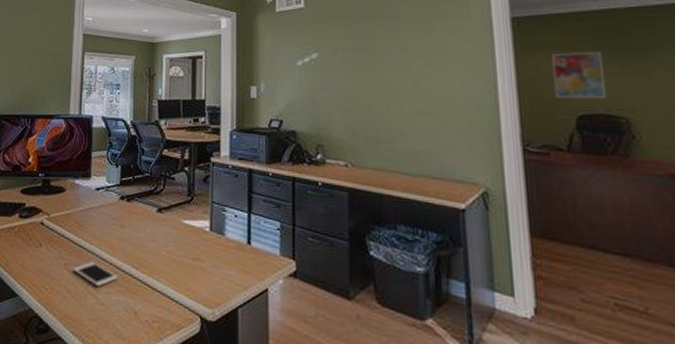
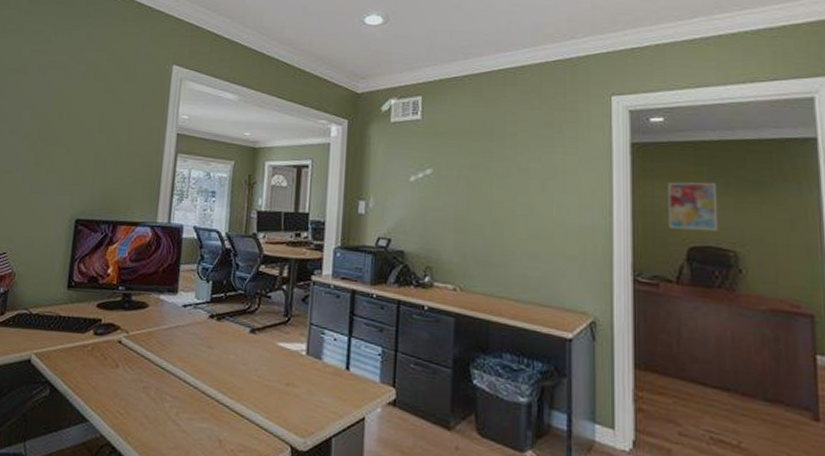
cell phone: present [73,262,118,287] -> none [153,385,203,413]

